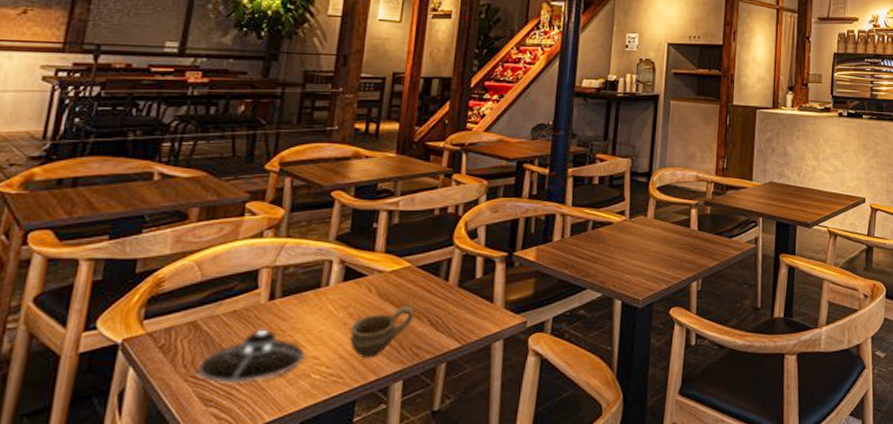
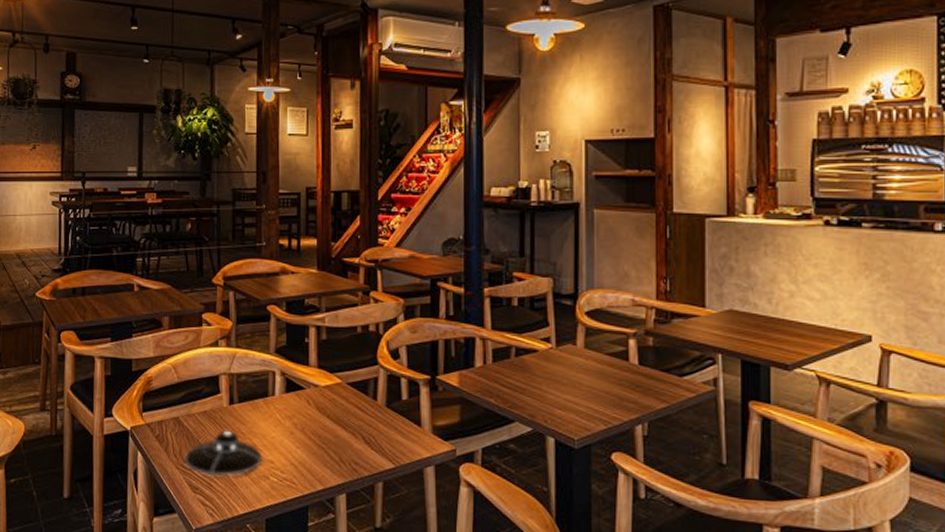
cup: present [349,305,415,359] -> none [296,421,350,468]

